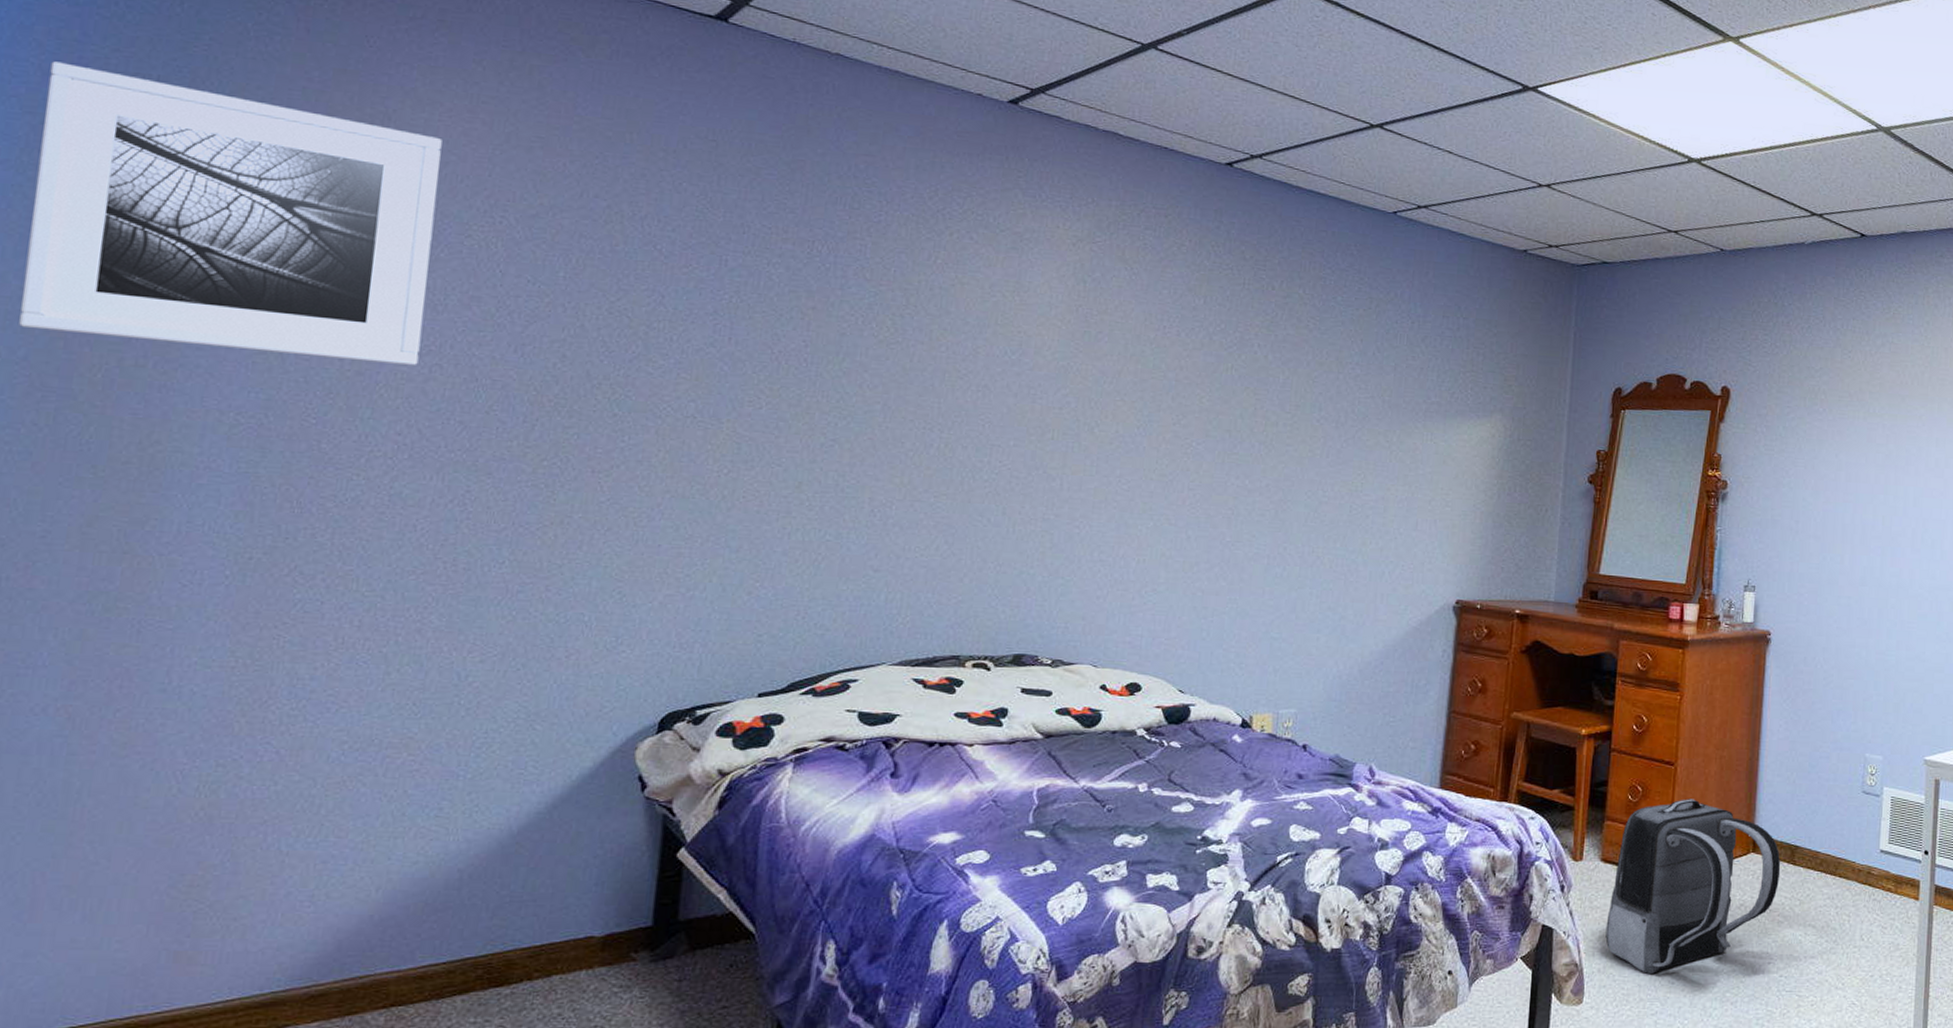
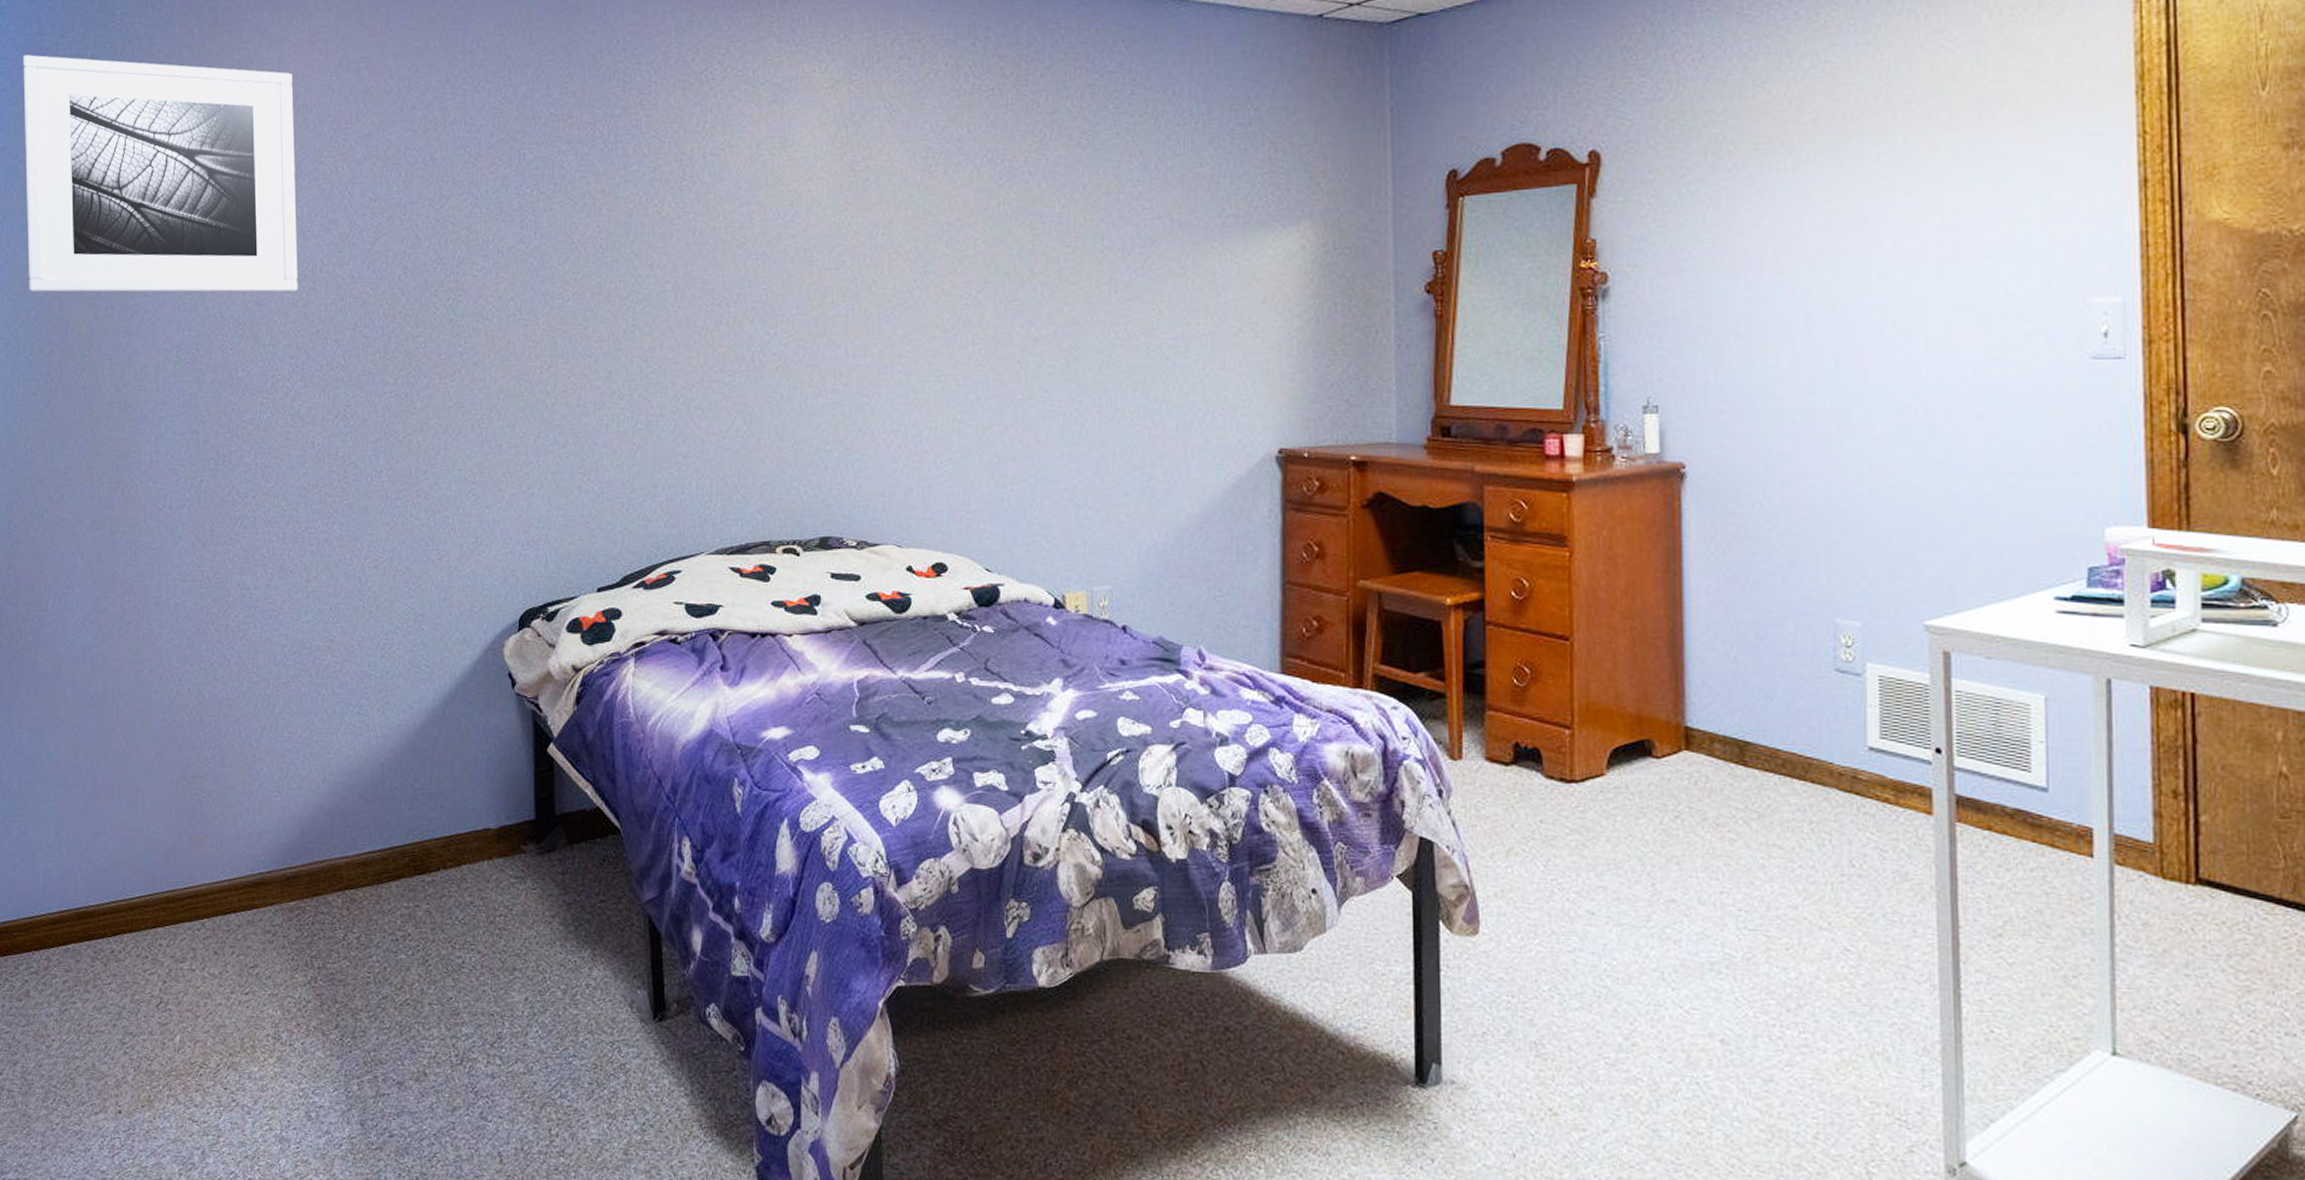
backpack: present [1605,799,1781,975] -> none [1499,682,1727,902]

